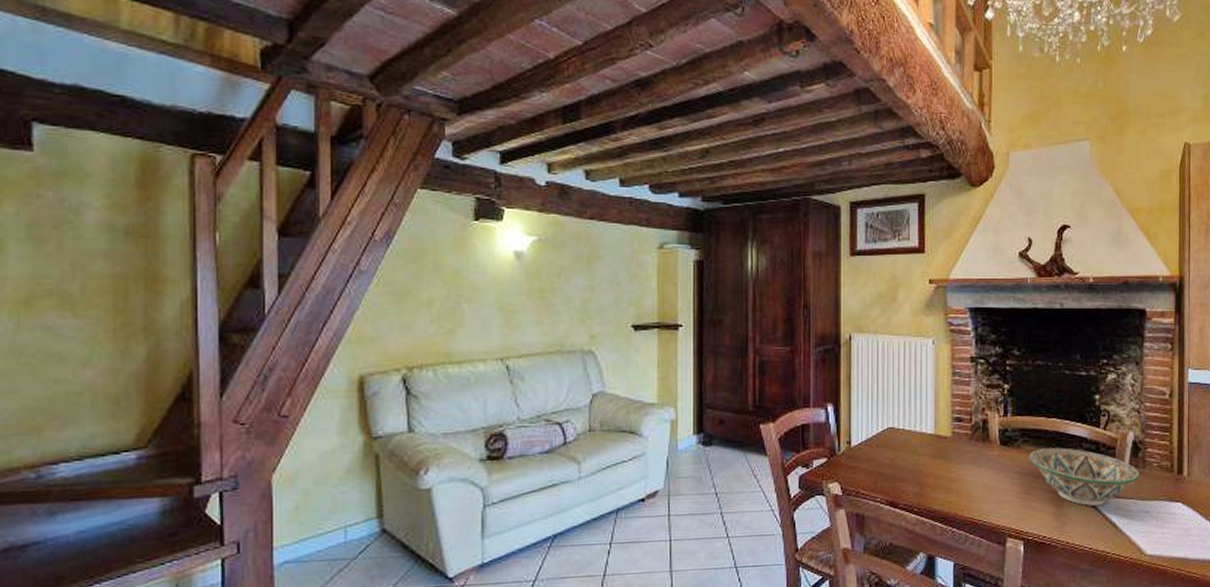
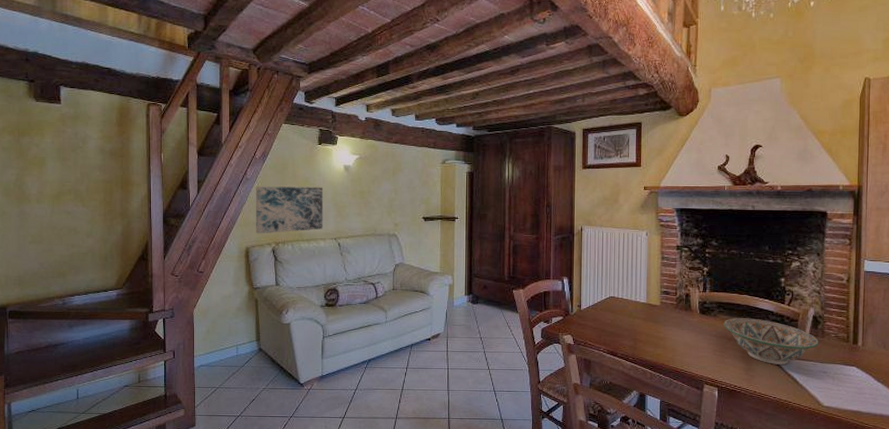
wall art: none [375,283,483,355] -> present [256,186,324,234]

